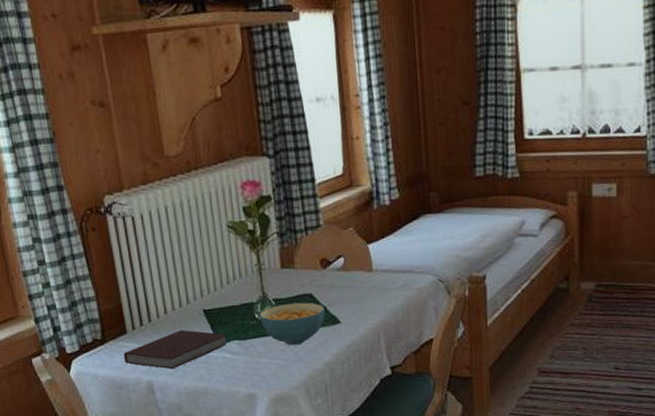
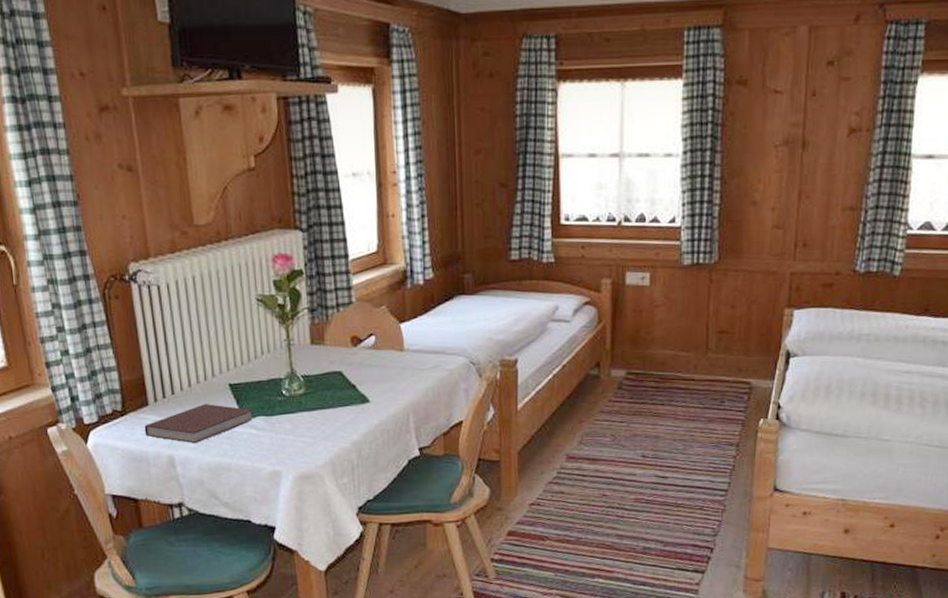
cereal bowl: present [259,302,326,345] -> none [287,380,355,423]

